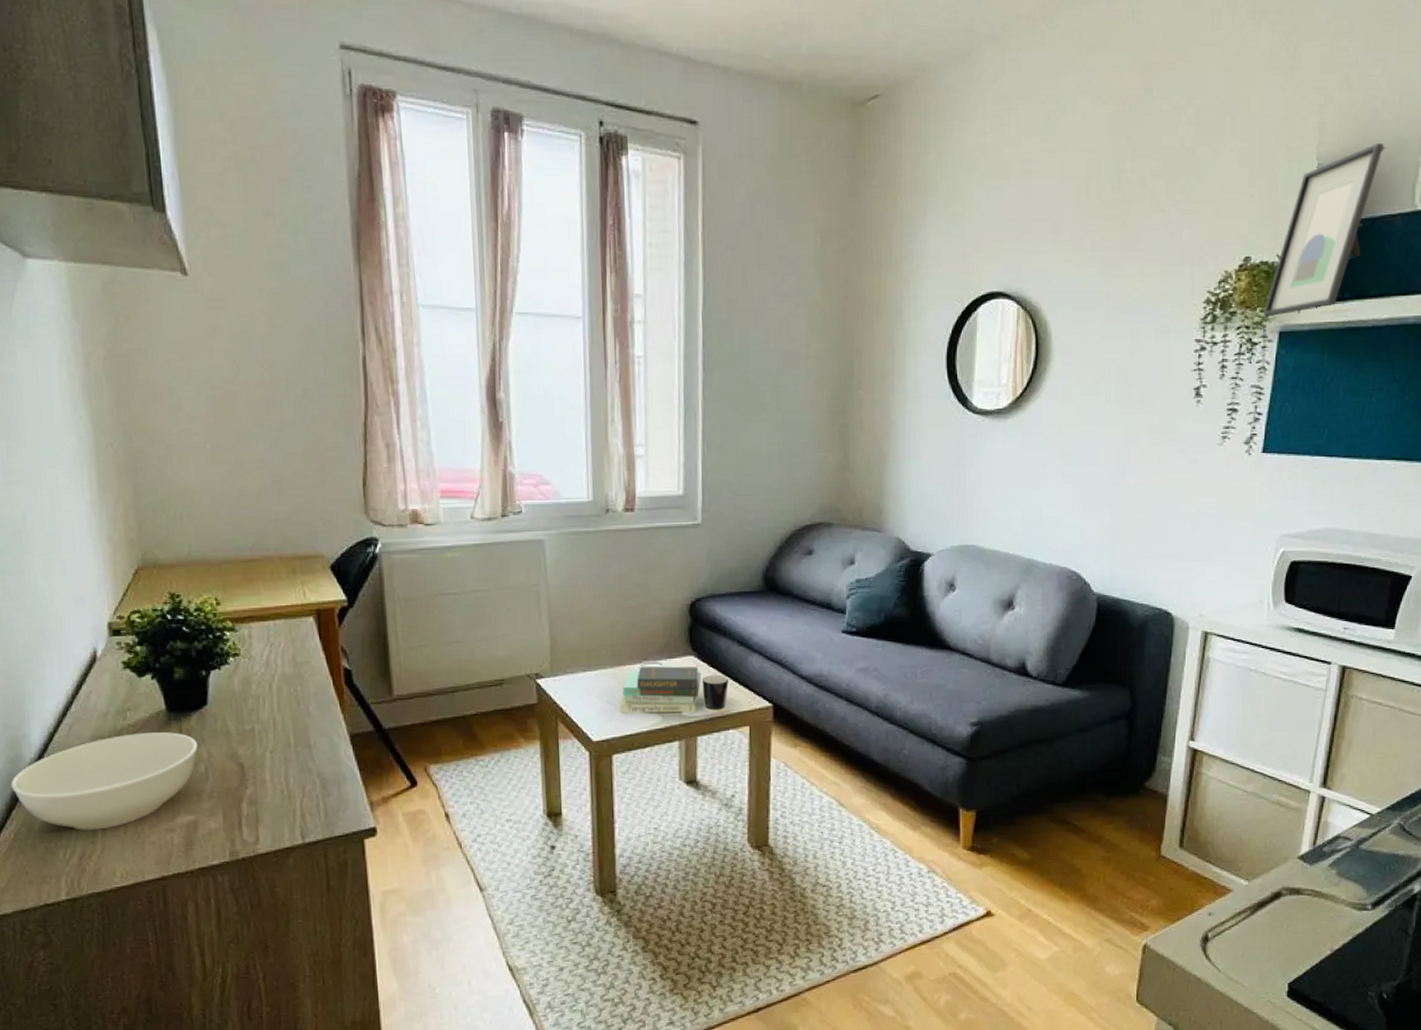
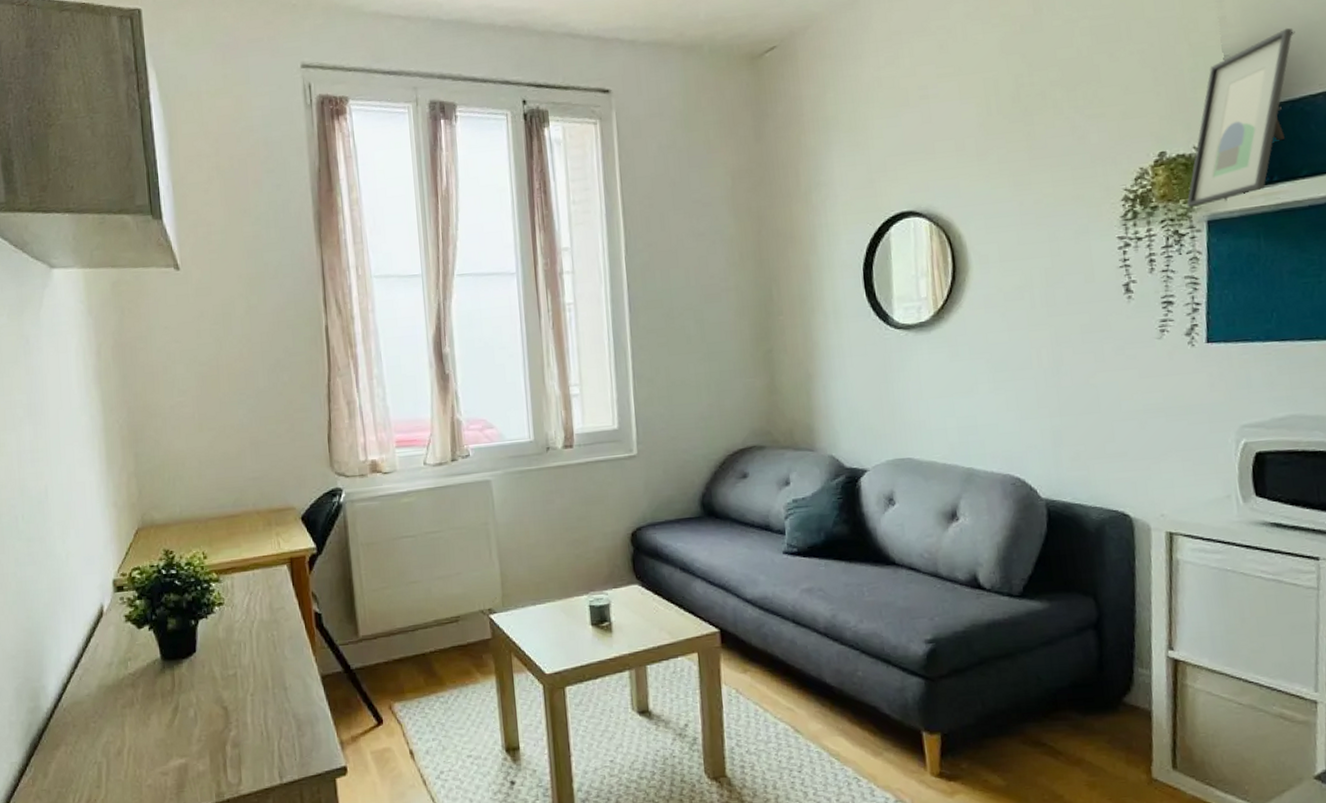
bowl: present [10,732,198,831] -> none [30,679,188,776]
books: present [619,666,702,714] -> none [570,595,647,645]
mug: present [702,674,728,713] -> none [647,602,674,641]

